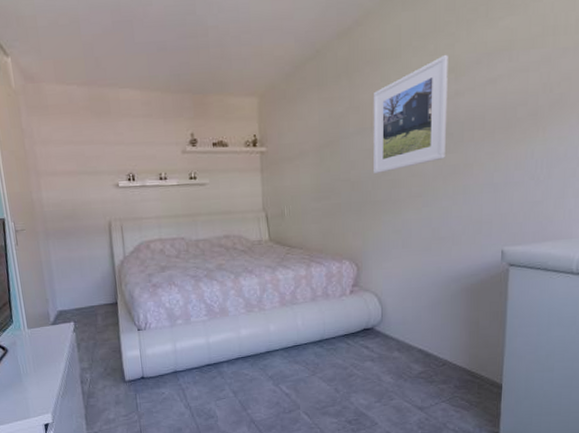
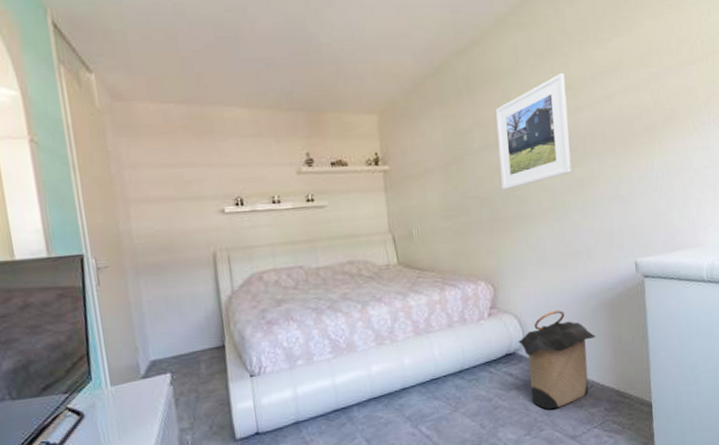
laundry hamper: none [377,292,453,382] -> present [518,310,596,410]

